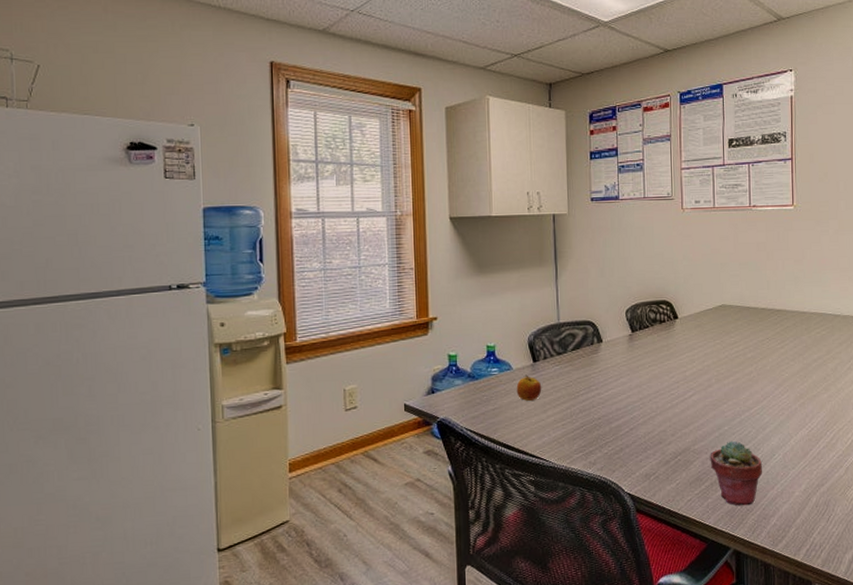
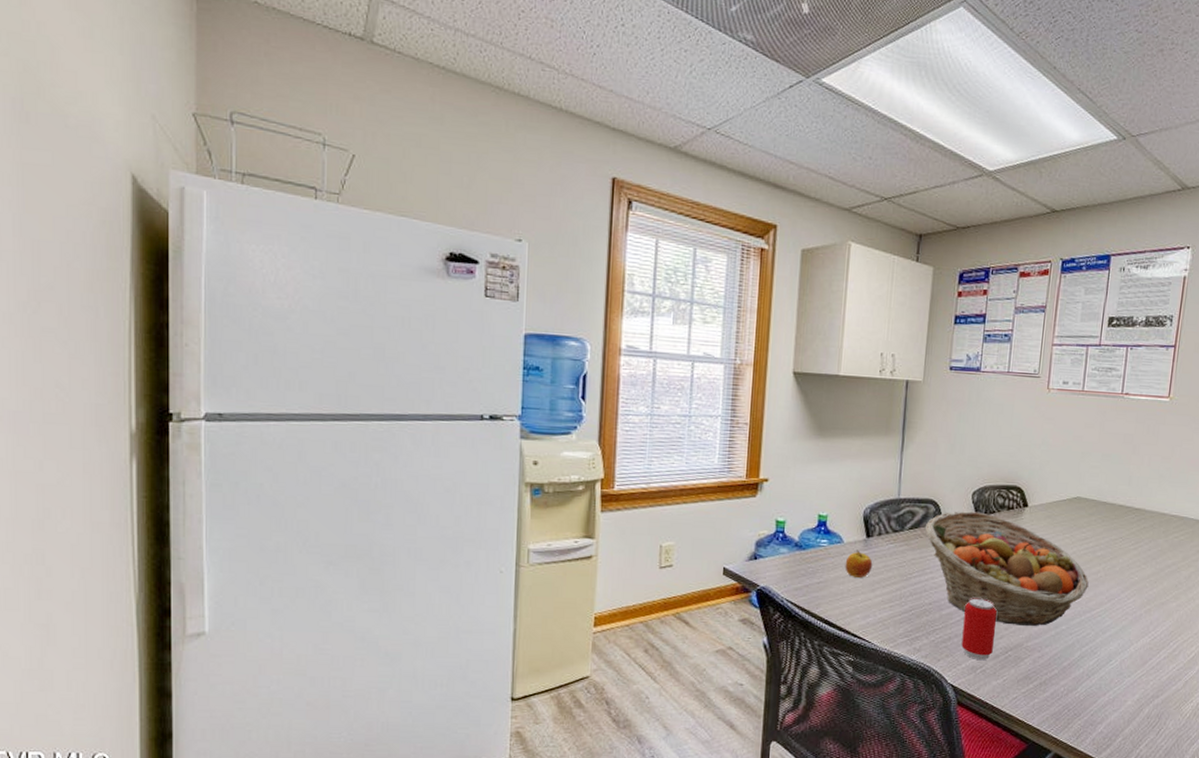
fruit basket: none [586,328,744,431] -> present [925,511,1089,626]
beverage can: none [632,408,663,468] -> present [961,598,997,661]
potted succulent: present [710,440,762,506] -> none [1042,641,1097,710]

